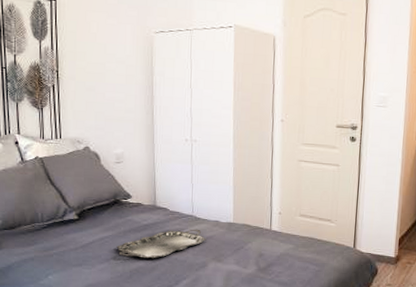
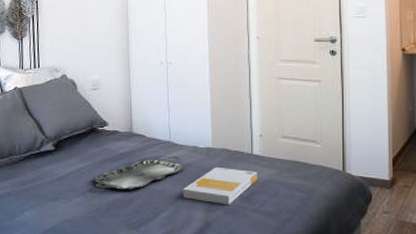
book: none [204,240,276,274] -> present [183,166,258,204]

